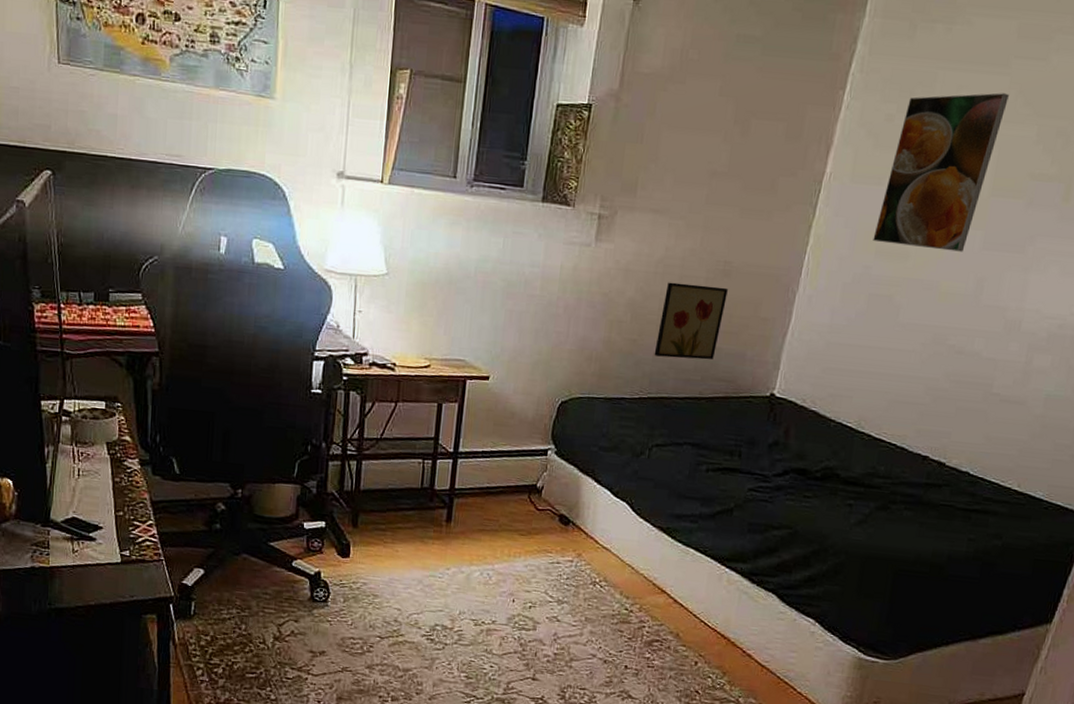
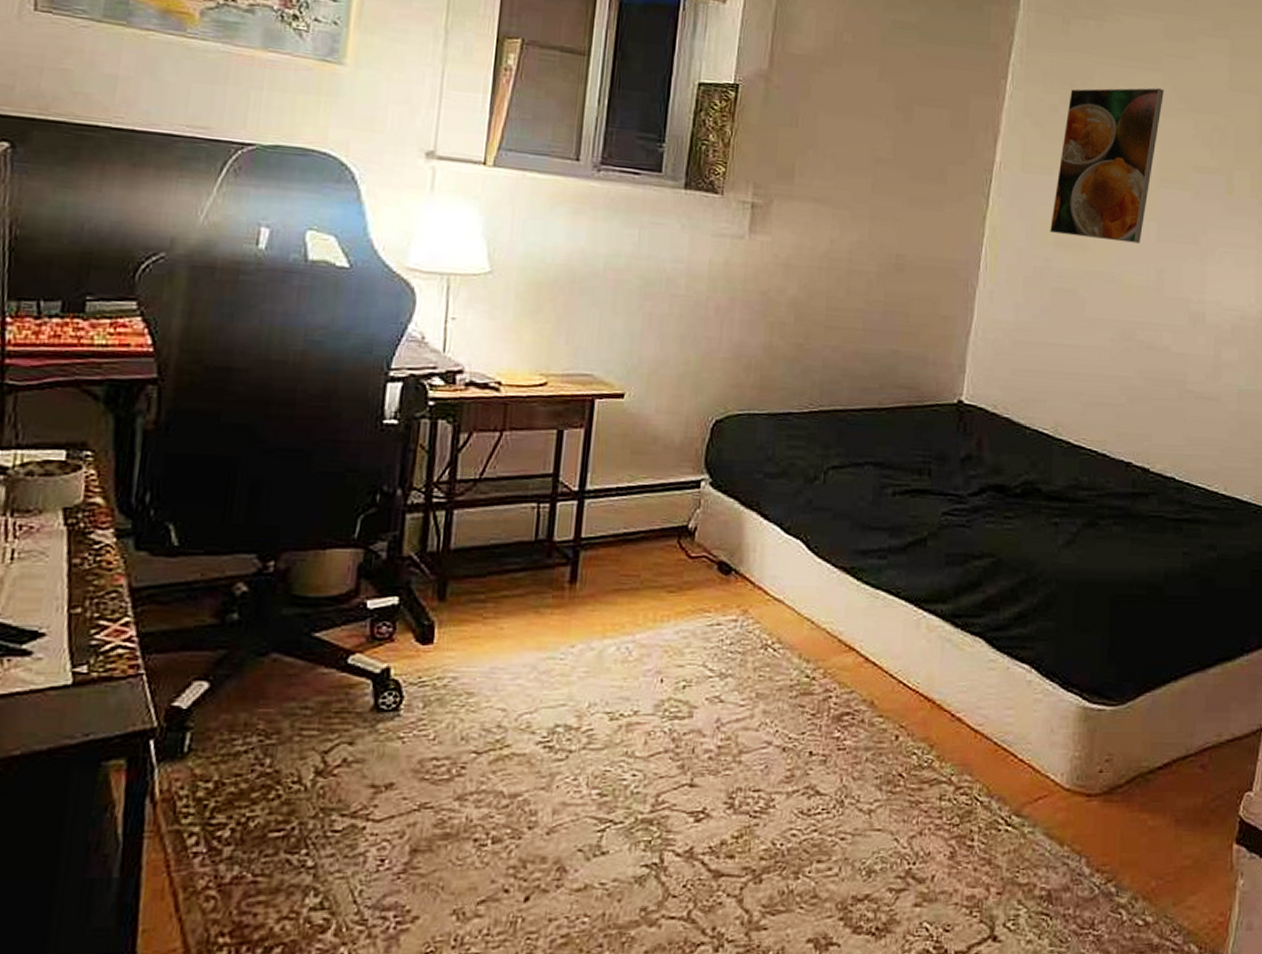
wall art: present [654,282,728,360] -> none [823,278,902,365]

